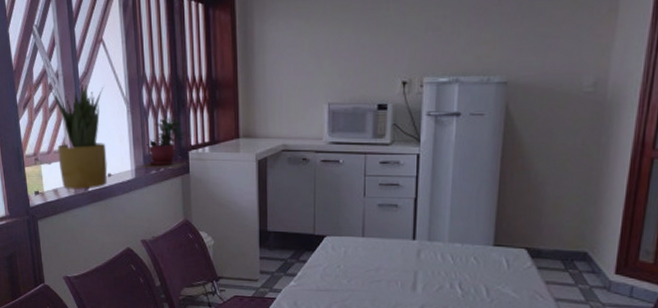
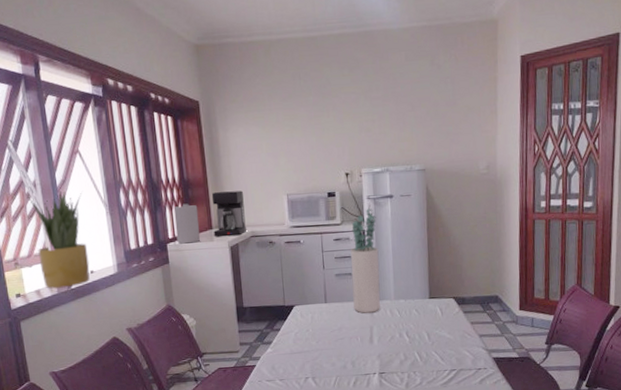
succulent plant: present [137,115,190,169] -> none [118,214,169,263]
paper towel holder: none [198,106,226,153] -> present [173,203,201,244]
coffee maker: none [240,94,277,149] -> present [211,190,246,237]
vase: none [397,122,436,255] -> present [350,204,381,314]

